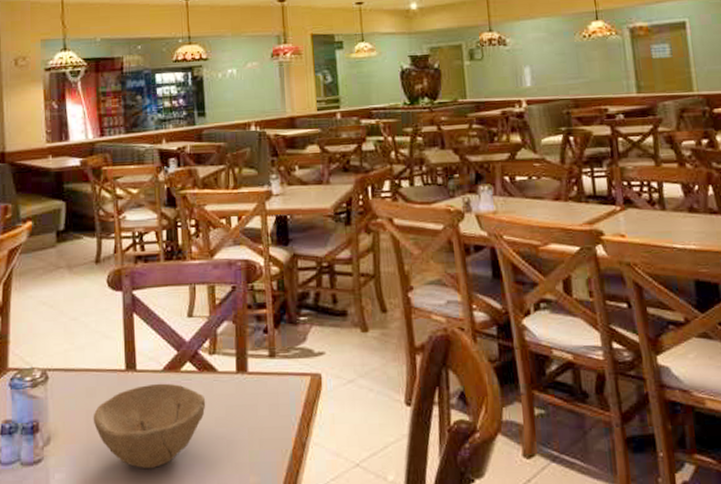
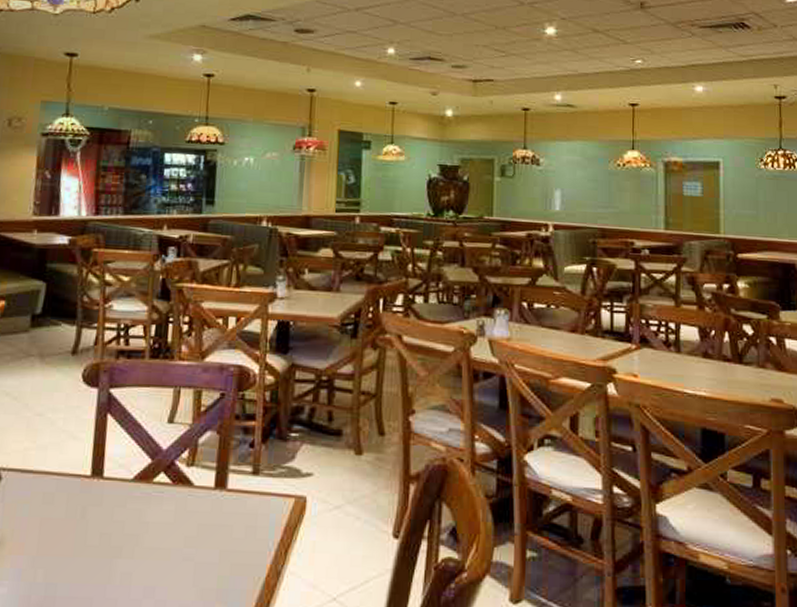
bowl: present [93,383,206,469] -> none [46,493,177,589]

